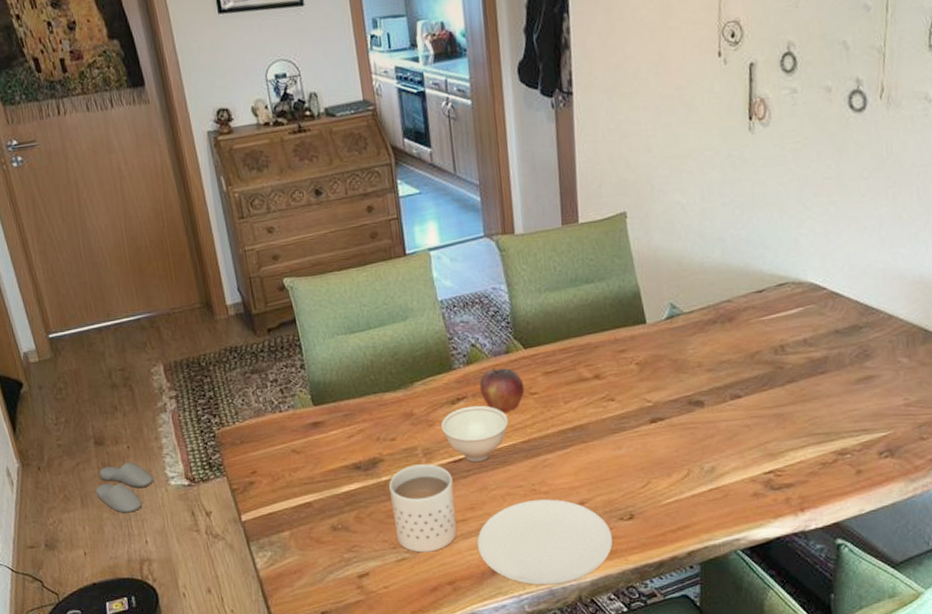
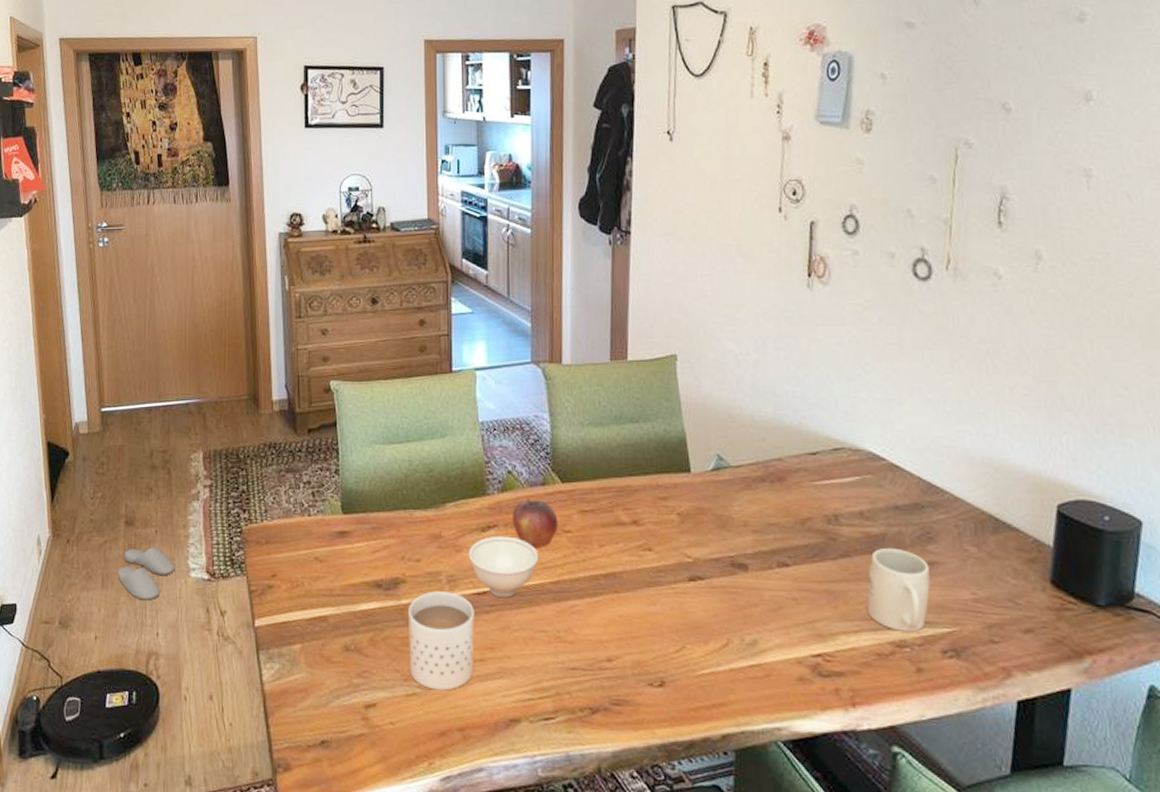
plate: present [477,499,613,586] -> none [494,648,640,750]
mug: none [811,368,868,441] -> present [866,547,931,632]

